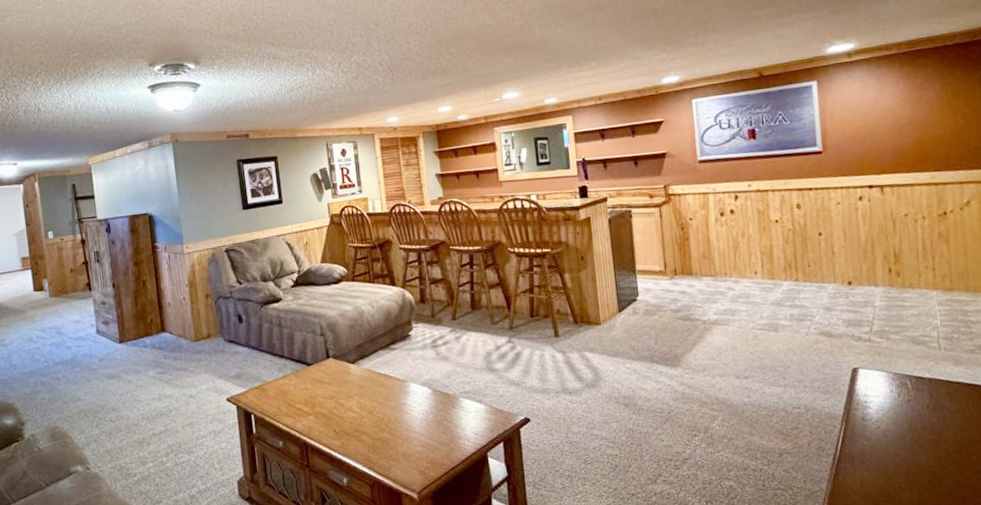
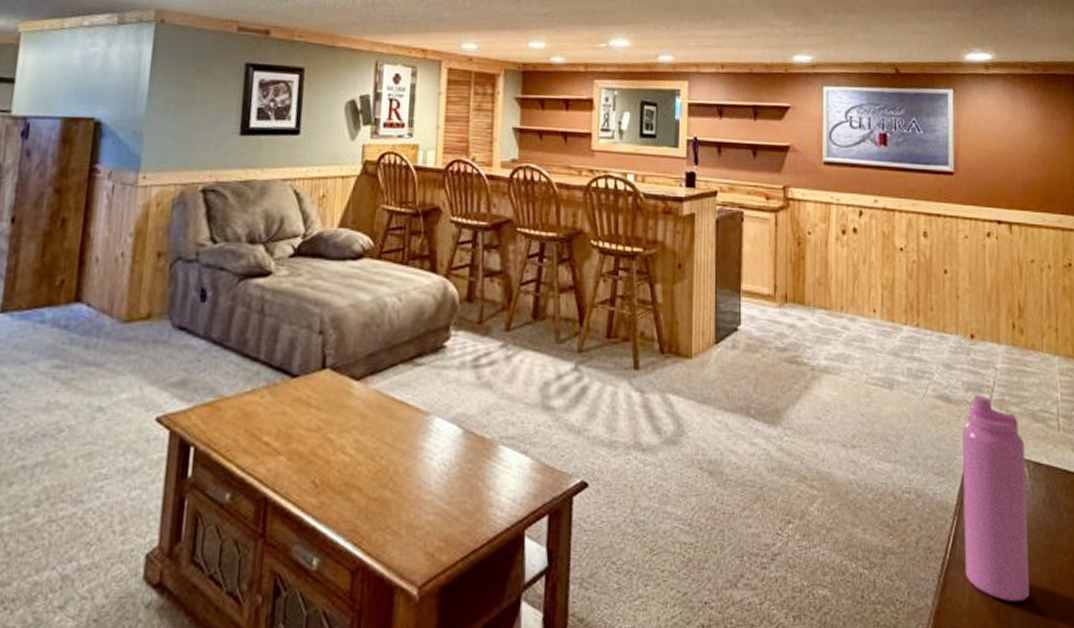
water bottle: none [845,328,918,484] -> present [962,395,1030,602]

